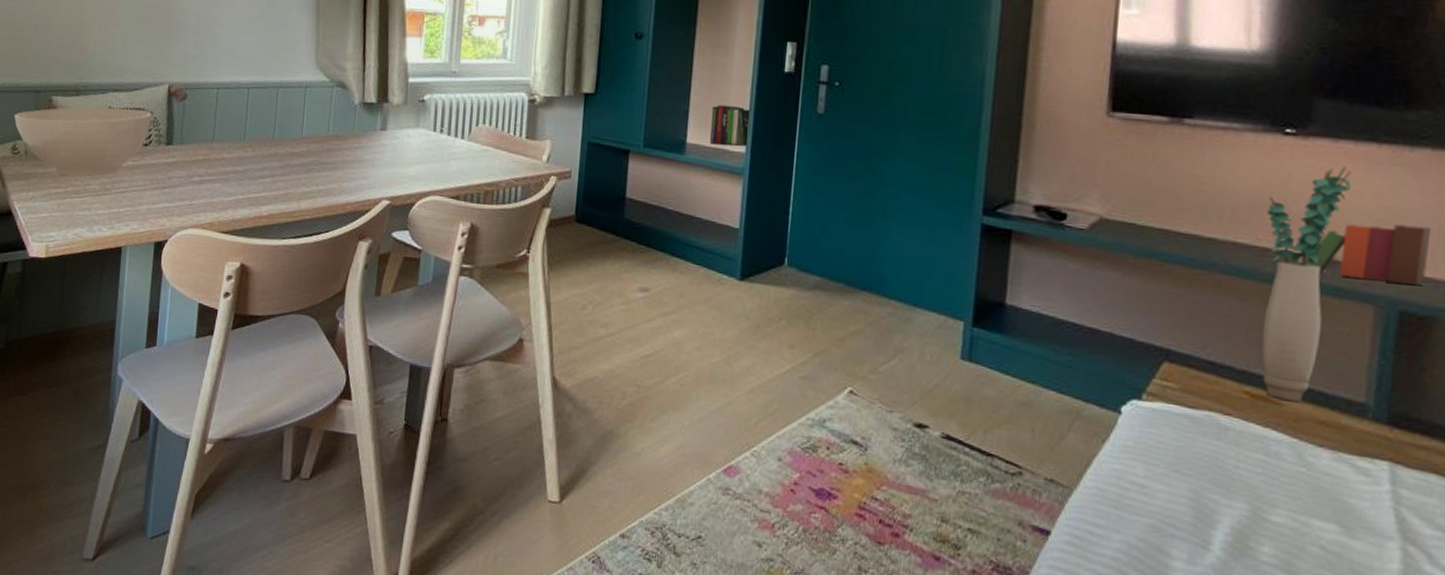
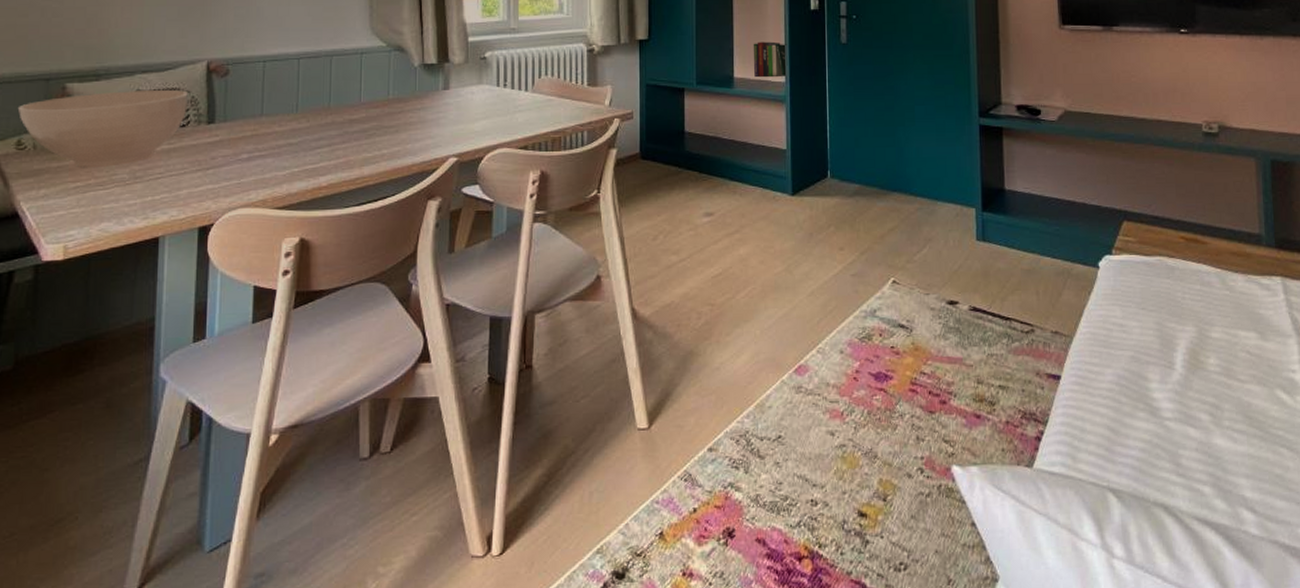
vase: present [1261,166,1352,403] -> none [1176,55,1228,240]
books: present [1304,224,1432,286] -> none [1206,95,1283,140]

